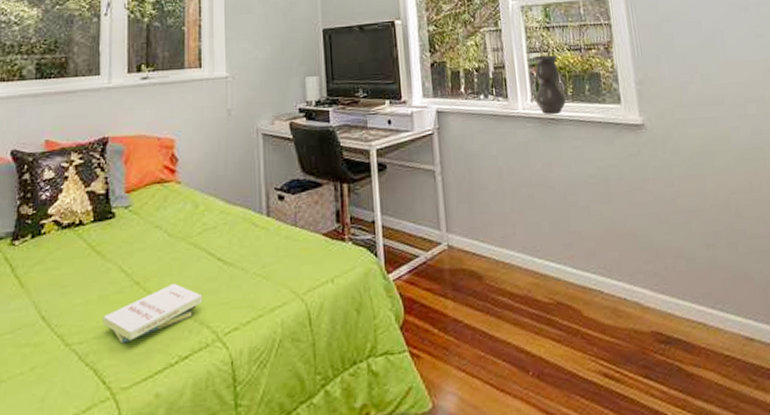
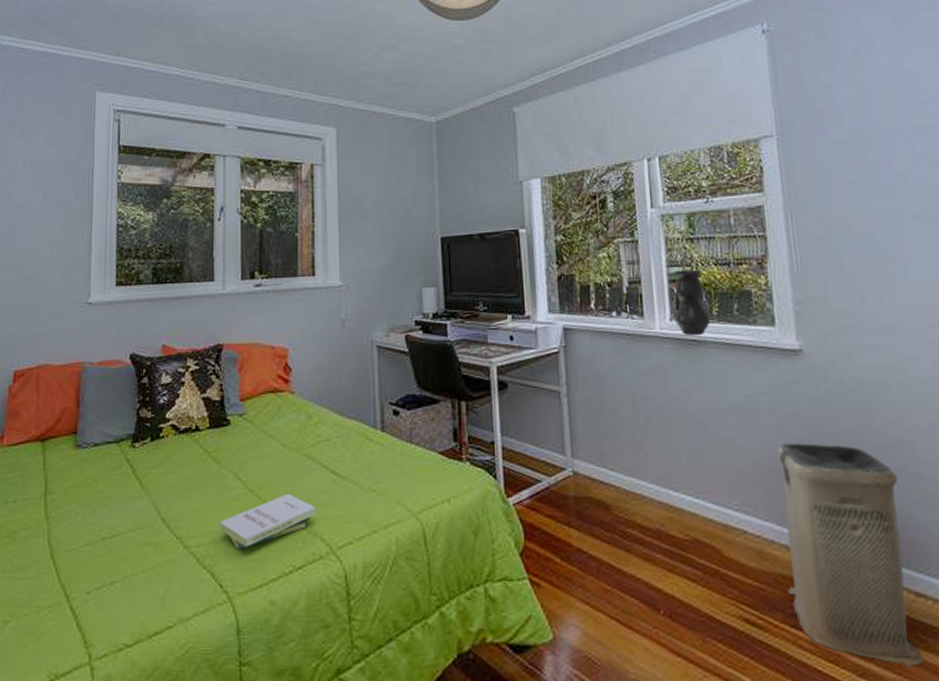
laundry basket: none [626,208,756,405] -> present [777,443,924,666]

